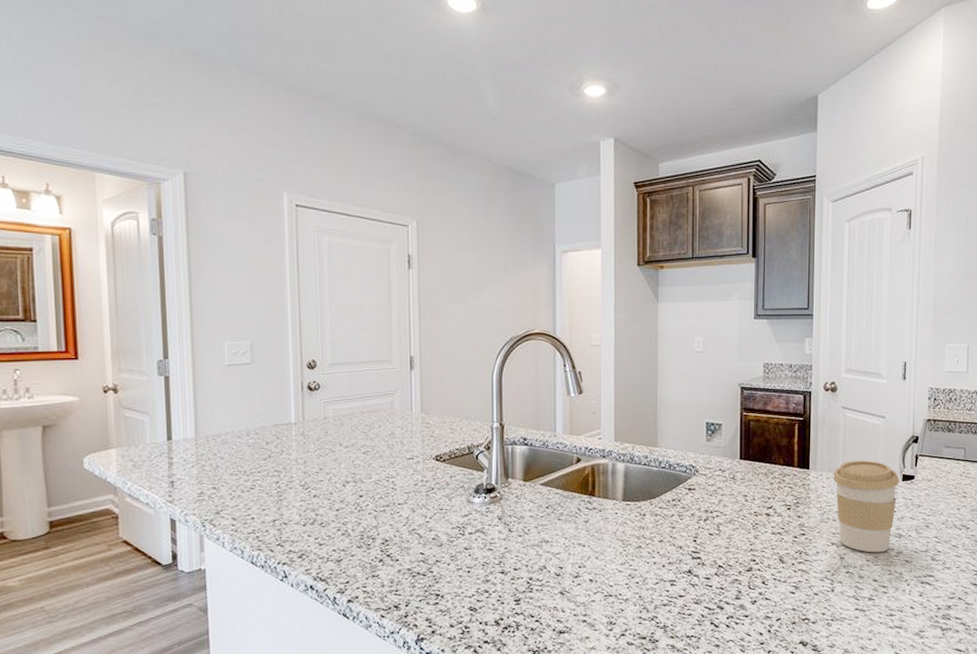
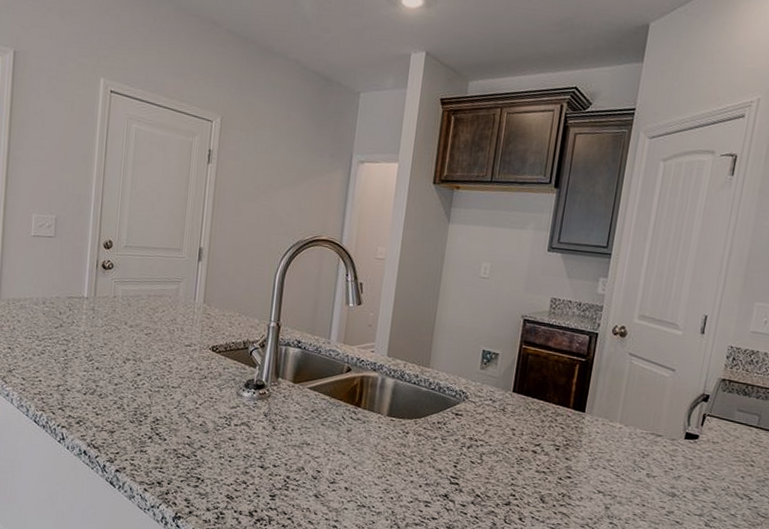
coffee cup: present [833,460,900,553] -> none [607,410,682,509]

